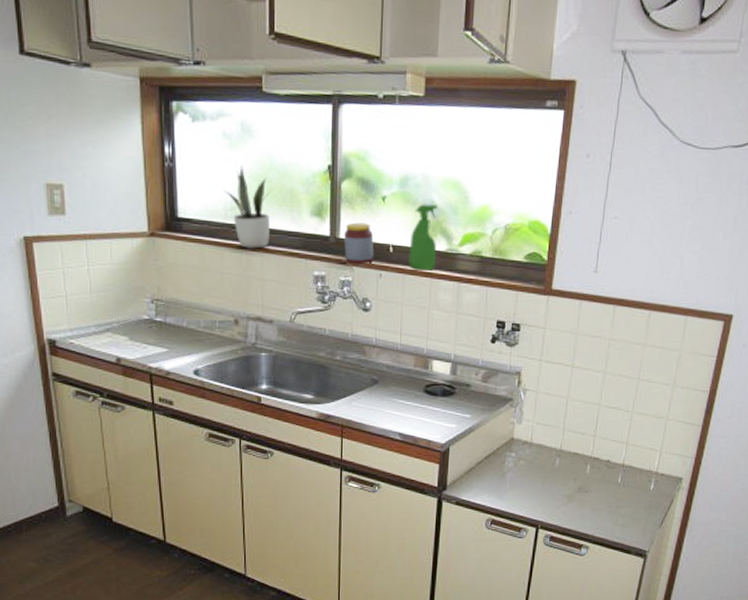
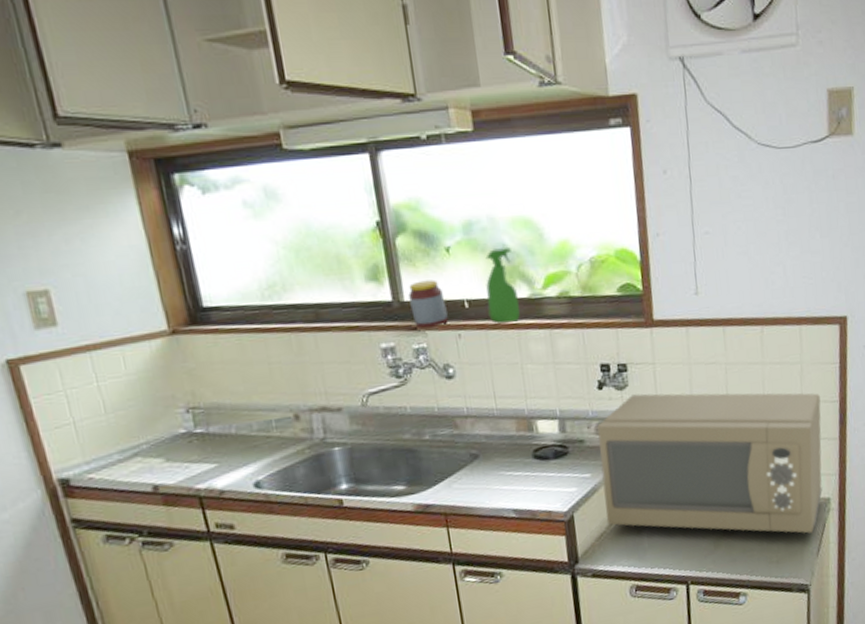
potted plant: present [225,165,271,249] -> none [256,236,322,331]
microwave: none [477,352,692,506] -> present [597,392,823,534]

